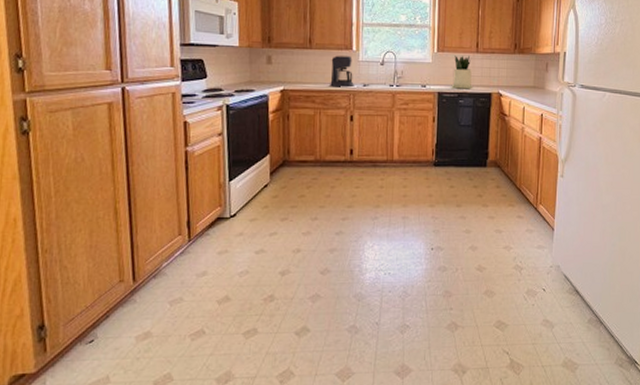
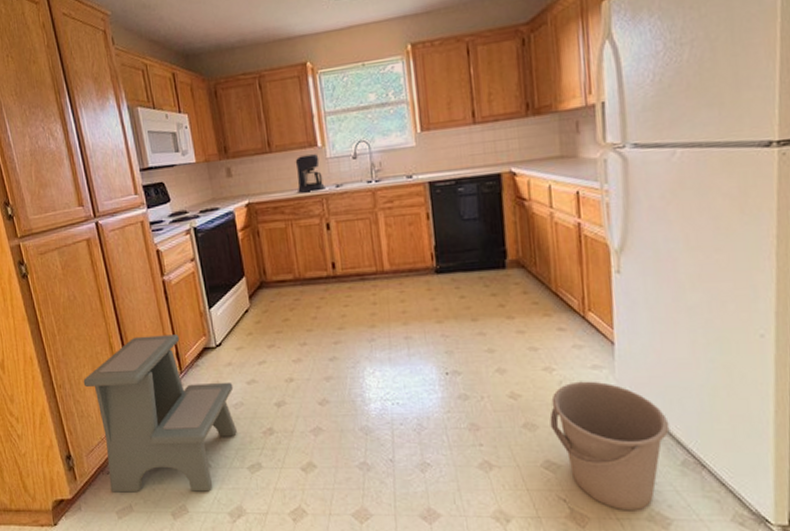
step stool: none [75,203,241,364] -> present [83,334,237,493]
planter: present [451,55,474,89] -> none [444,129,475,175]
bucket: none [504,258,583,360] -> present [549,381,670,511]

